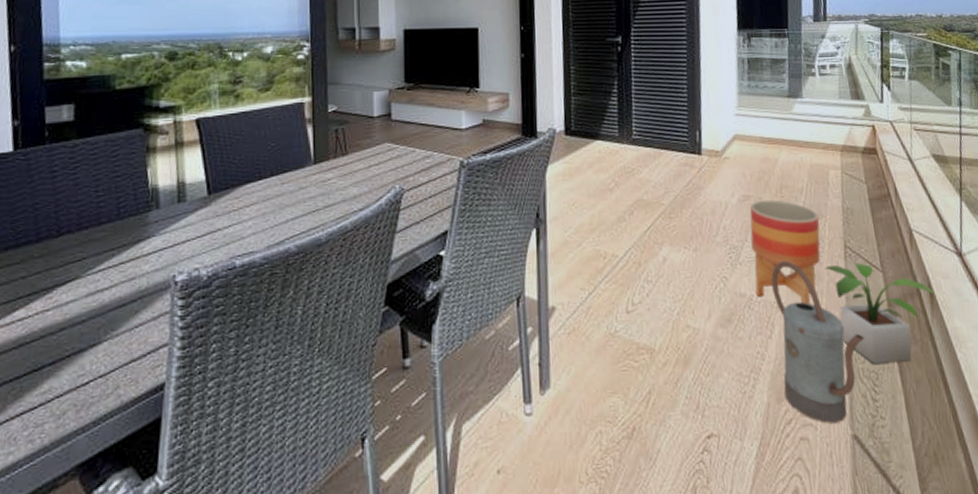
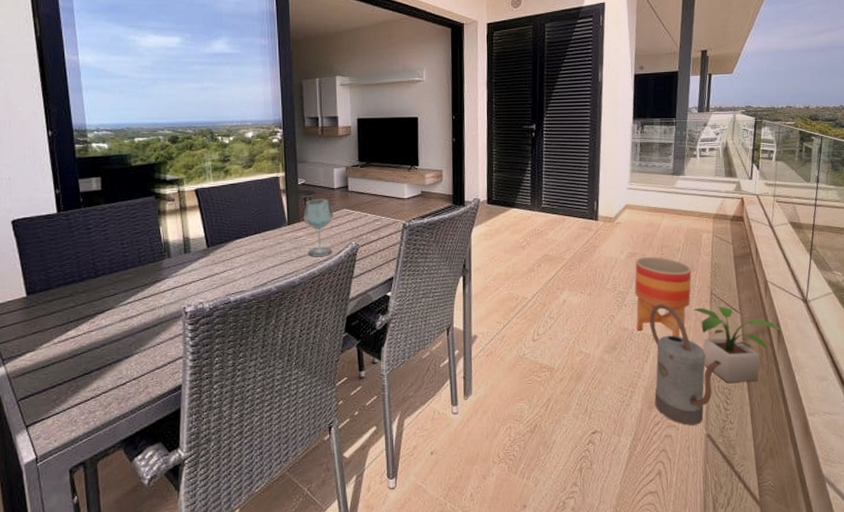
wine glass: none [333,130,373,206] -> present [302,199,334,257]

